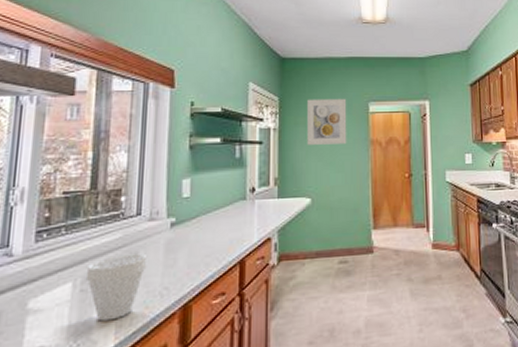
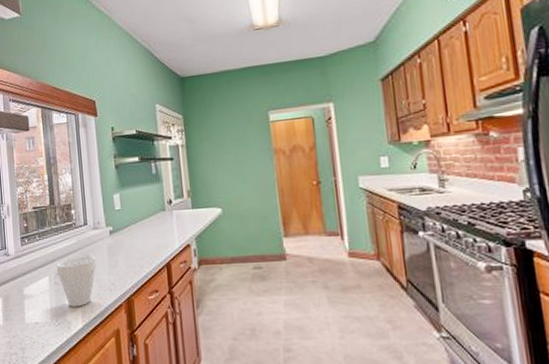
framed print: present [307,98,347,145] -> none [209,110,251,158]

